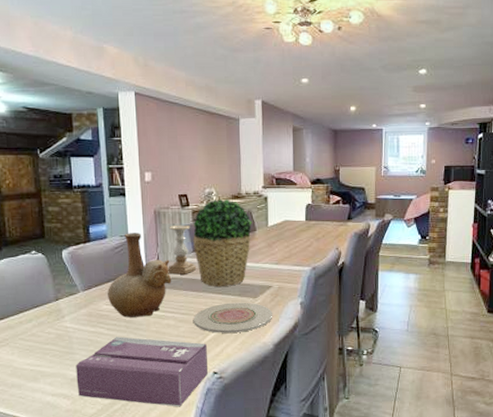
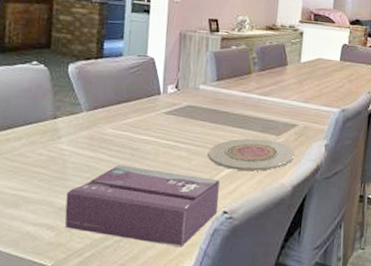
vase: present [107,233,172,318] -> none [115,53,190,146]
candle holder: present [168,224,197,275] -> none [186,50,219,104]
potted plant: present [193,198,252,288] -> none [218,28,284,121]

